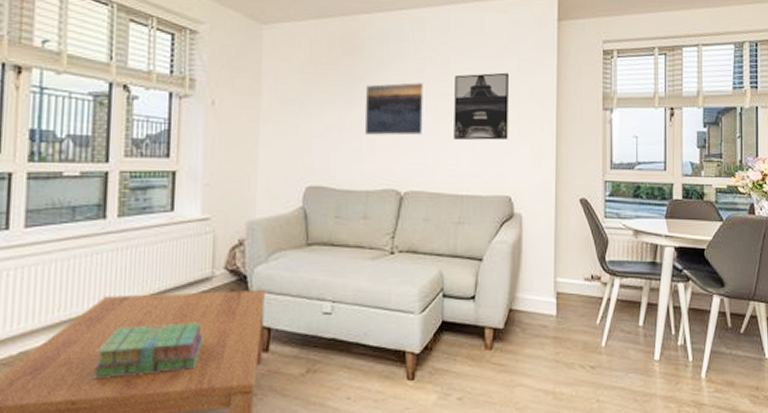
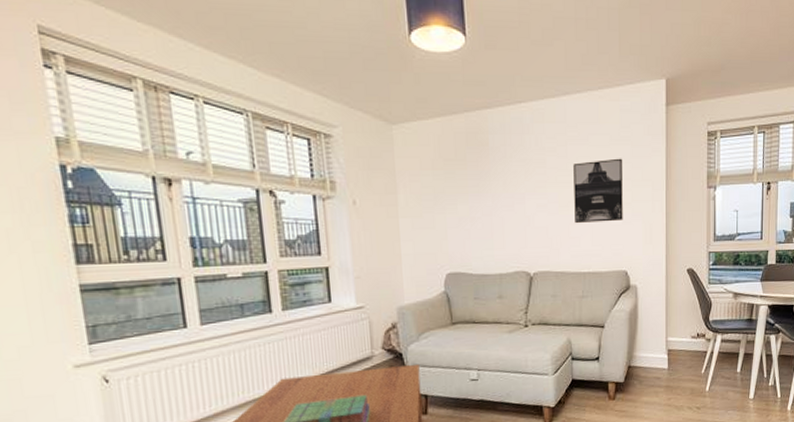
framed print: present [364,82,425,136] -> none [492,173,548,223]

